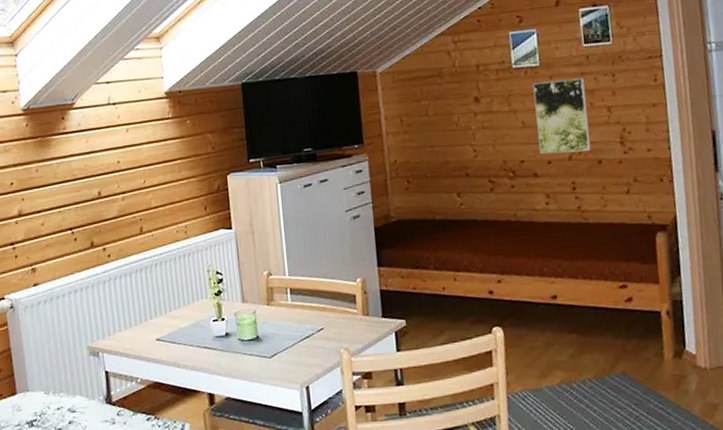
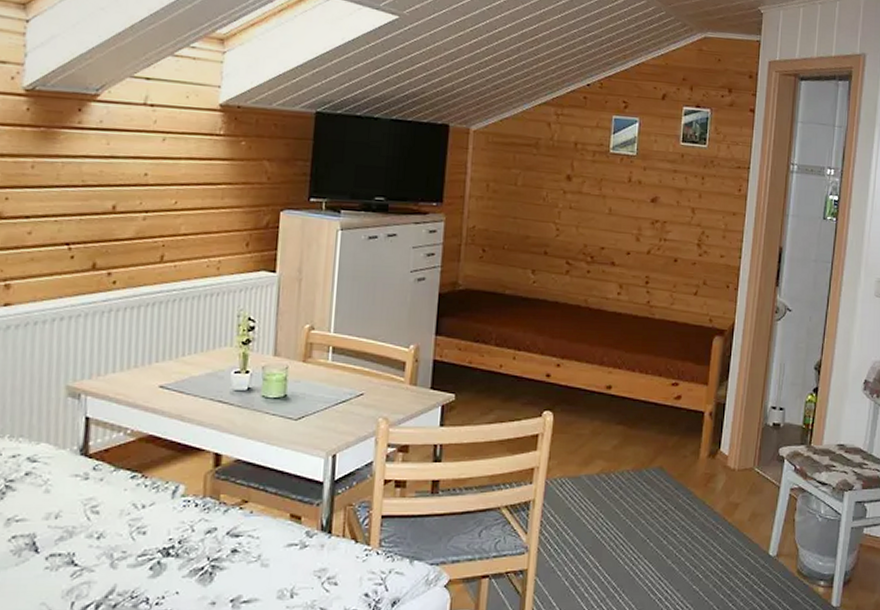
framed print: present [532,77,591,154] -> none [620,171,675,249]

